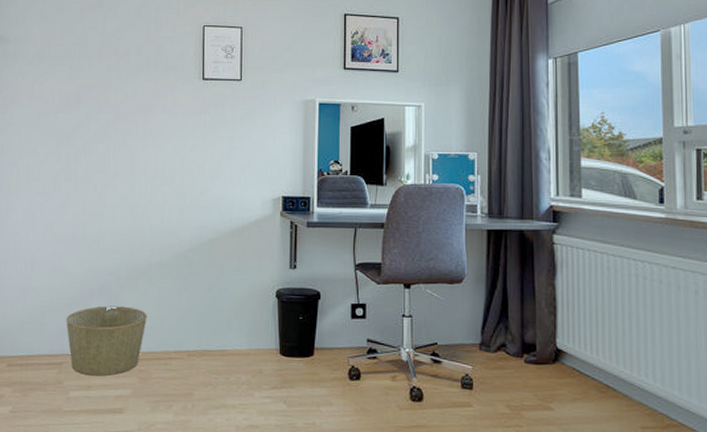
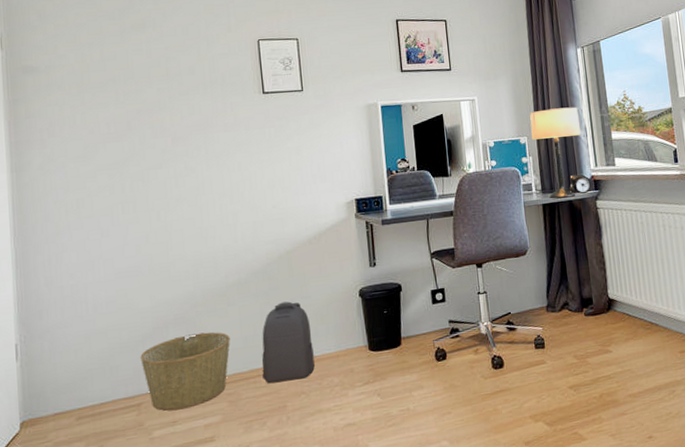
backpack: none [173,290,225,370] -> present [262,301,315,383]
table lamp: none [482,124,543,226] -> present [530,107,582,199]
alarm clock: none [522,201,551,225] -> present [570,174,592,195]

